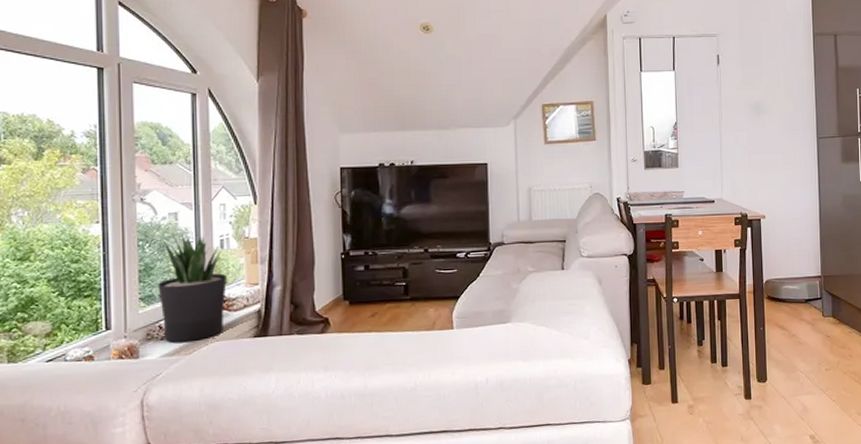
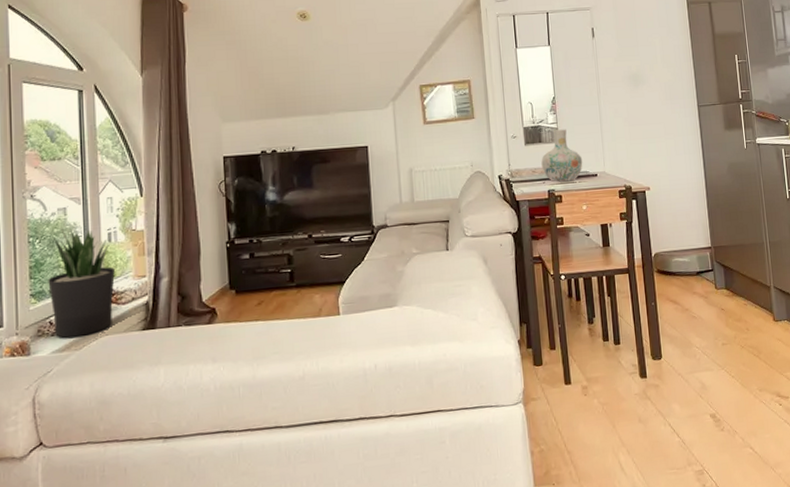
vase: none [660,155,701,207] -> present [541,129,583,182]

